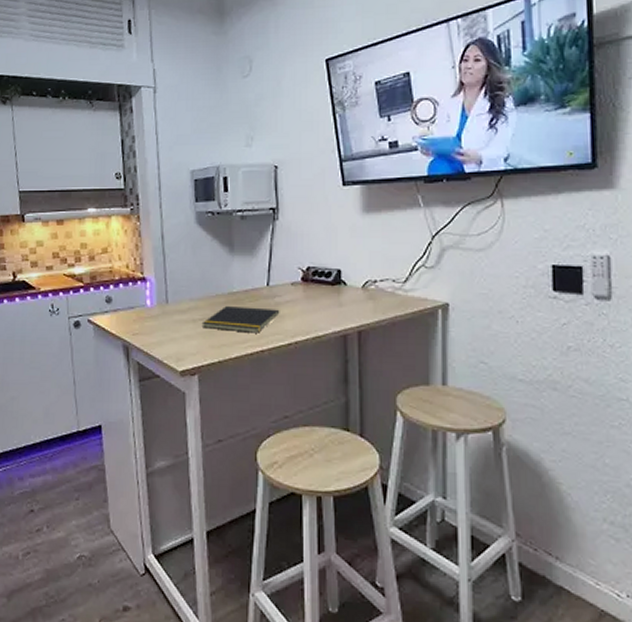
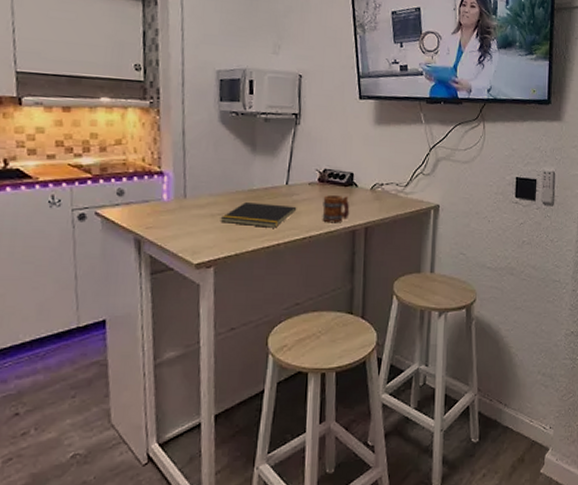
mug: none [308,294,339,327] -> present [322,194,350,223]

